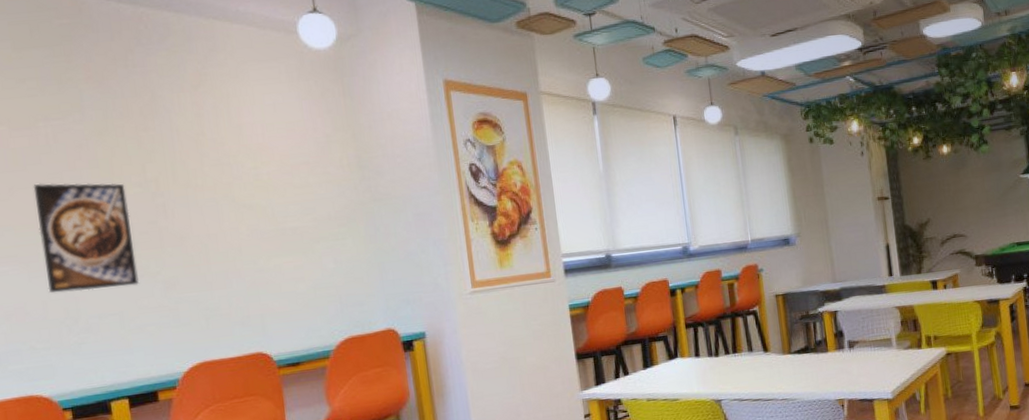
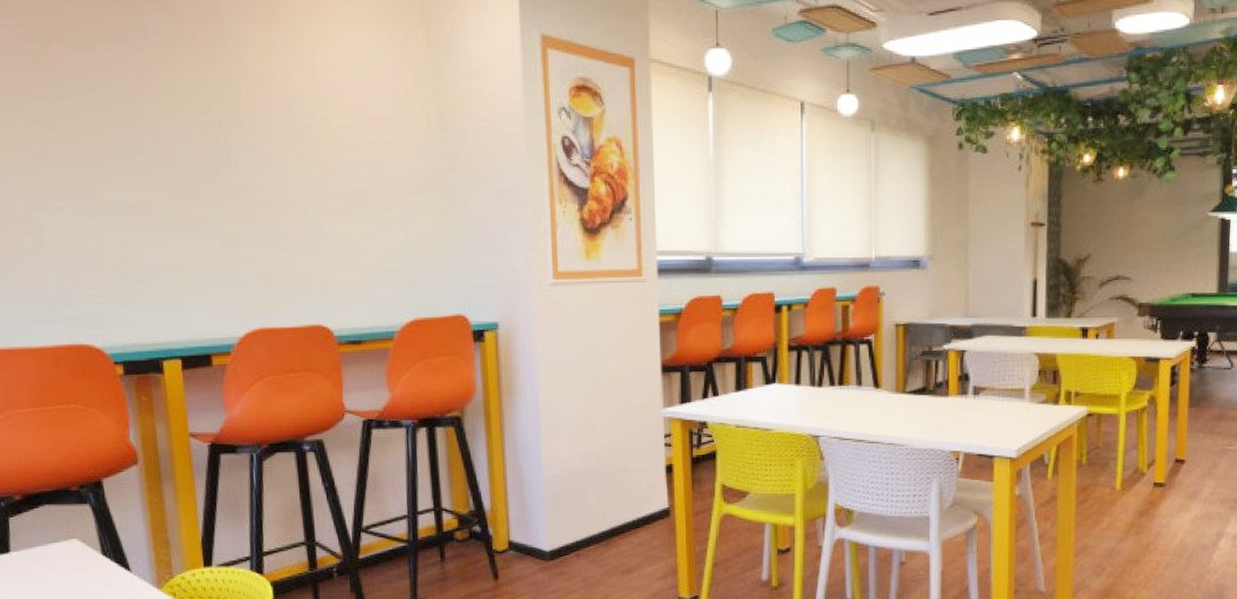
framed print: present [33,183,139,294] -> none [91,113,197,238]

